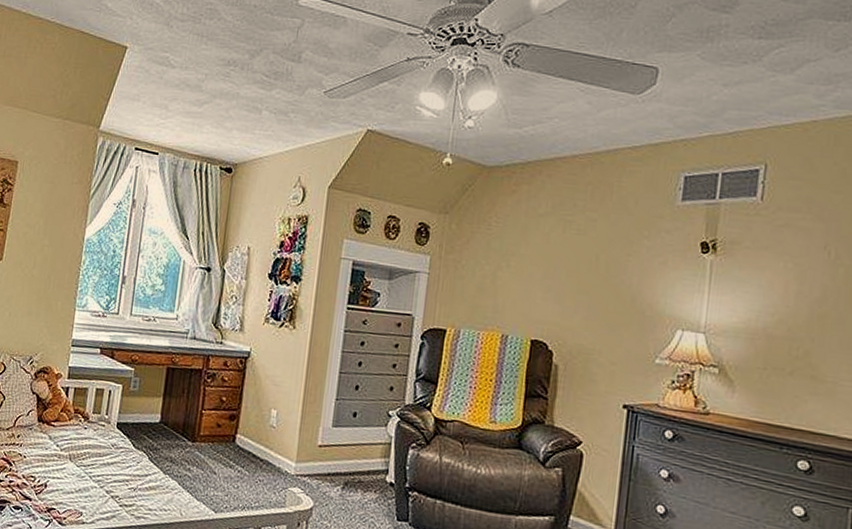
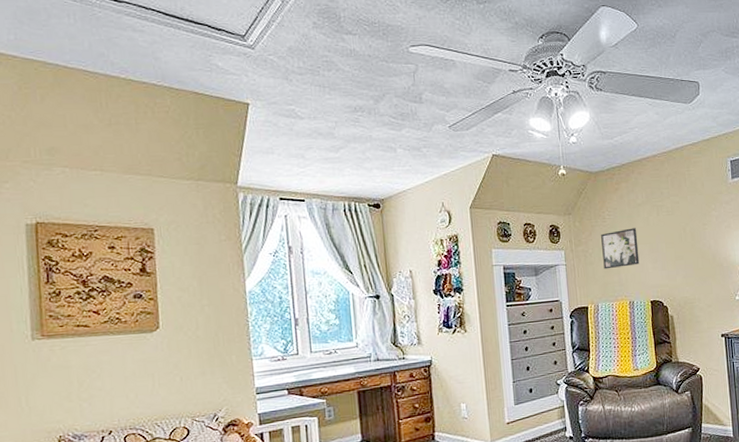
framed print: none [476,242,531,291] -> present [601,228,640,270]

